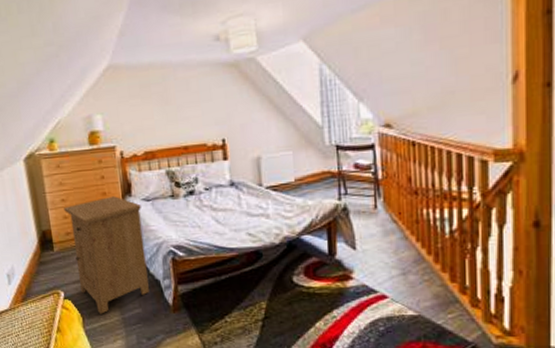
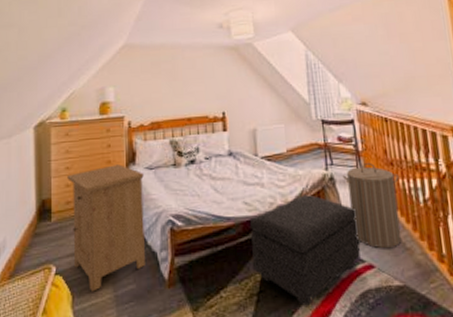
footstool: none [255,226,374,333] -> present [250,195,362,308]
laundry hamper: none [356,191,423,280] -> present [342,162,402,249]

